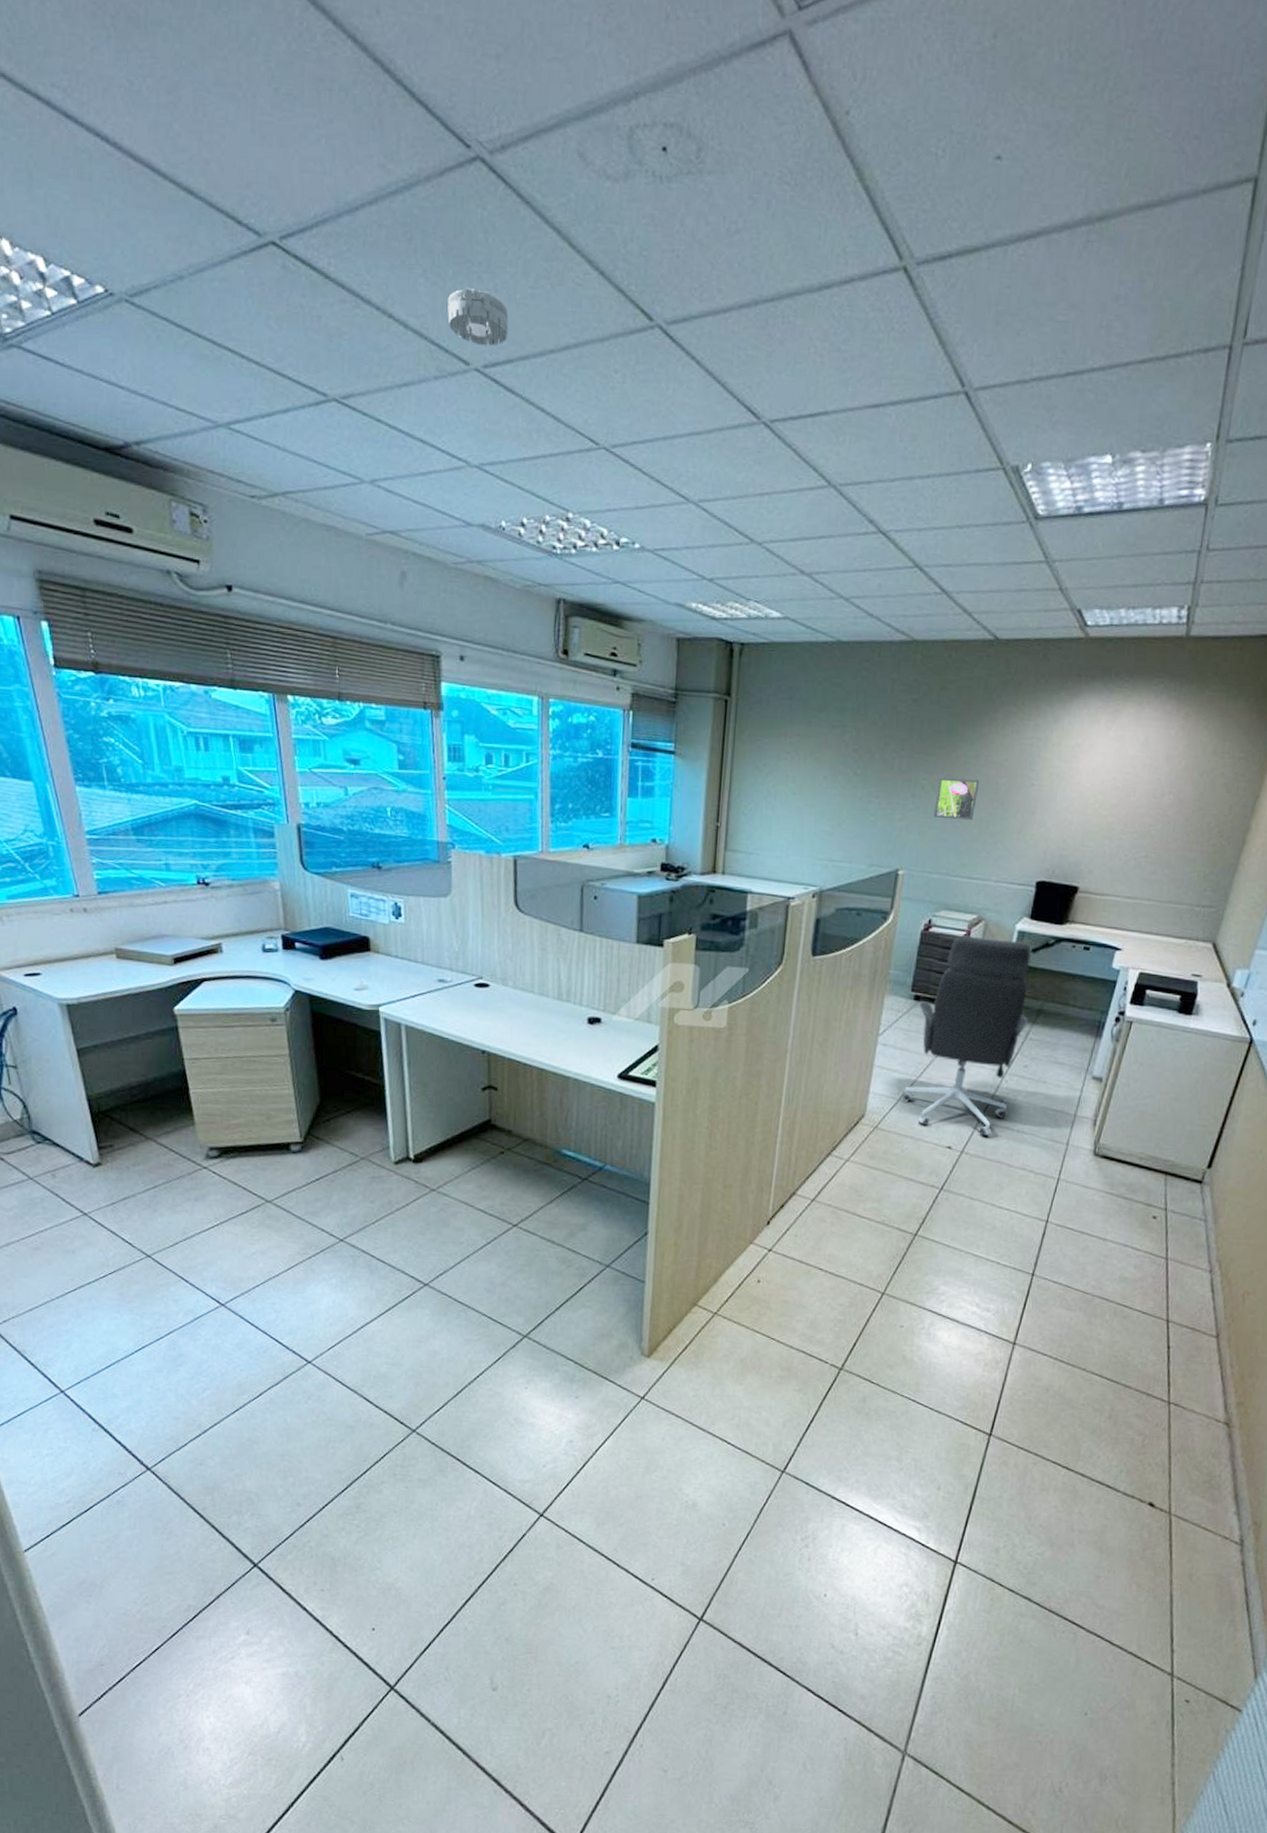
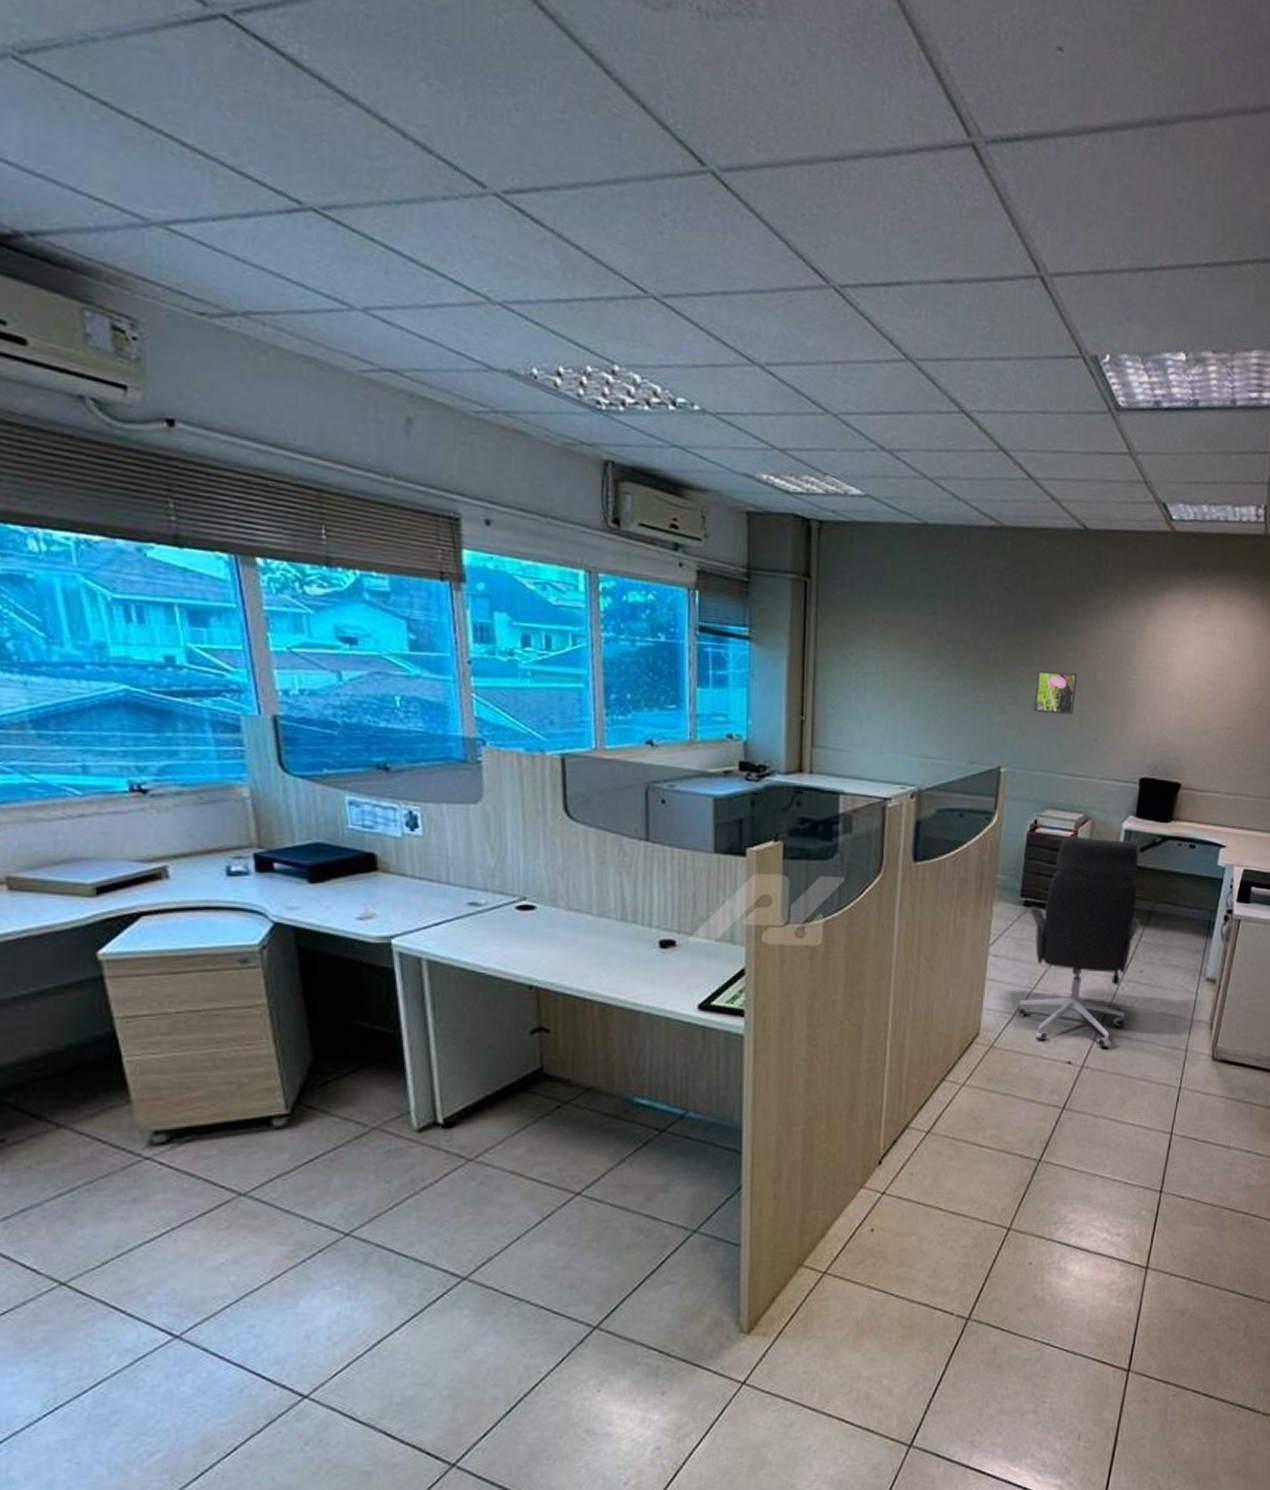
smoke detector: present [447,288,509,347] -> none [457,101,534,171]

